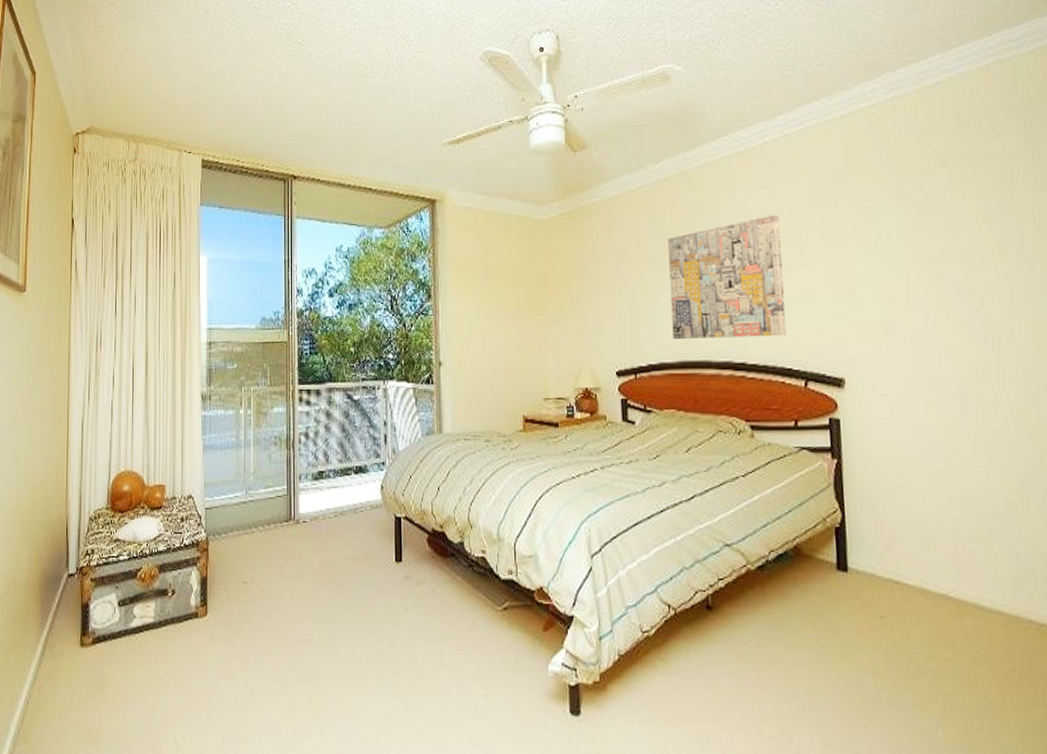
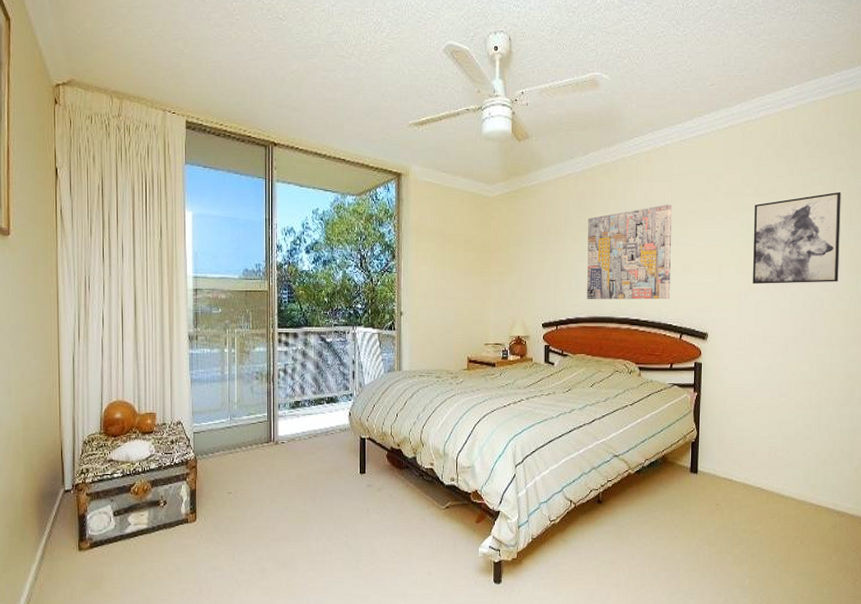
wall art: none [895,183,1033,311] -> present [753,191,841,284]

